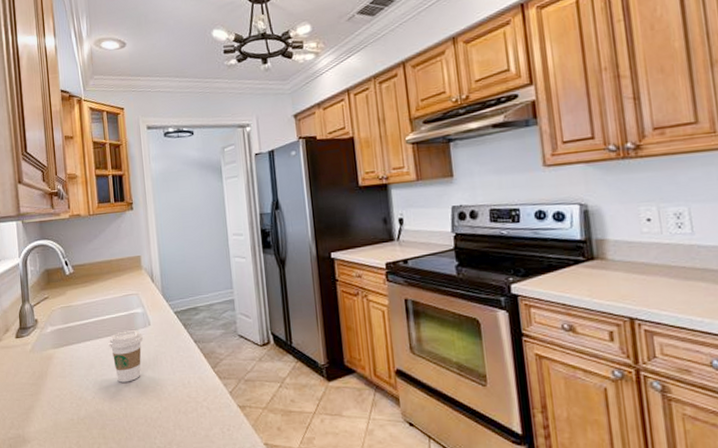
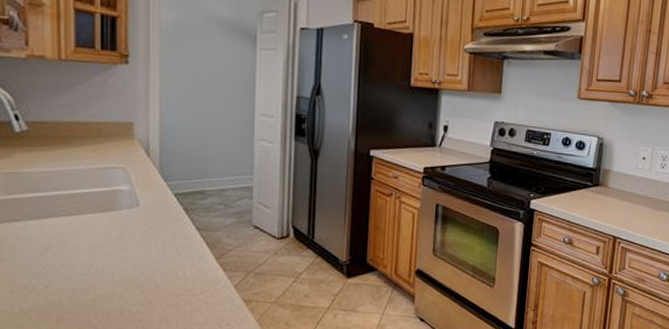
coffee cup: present [108,330,143,383] -> none [75,210,127,270]

